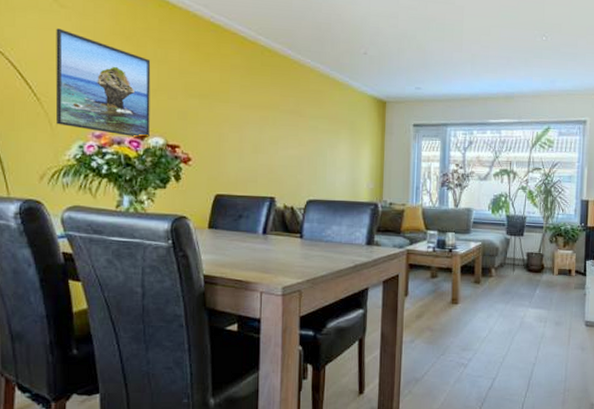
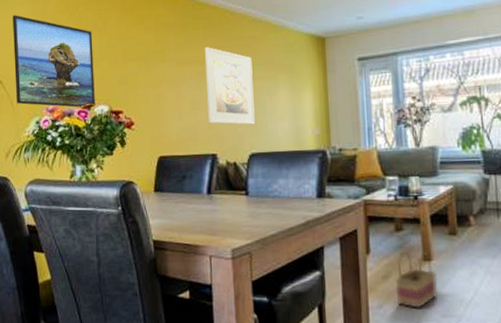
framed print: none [269,94,316,173] -> present [204,47,255,125]
basket: none [427,295,462,344] -> present [395,250,437,310]

